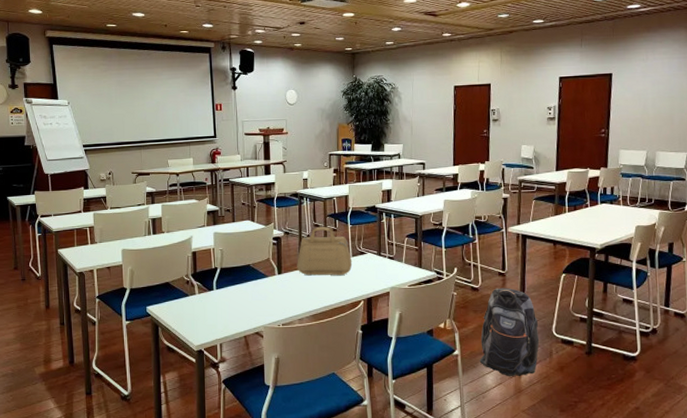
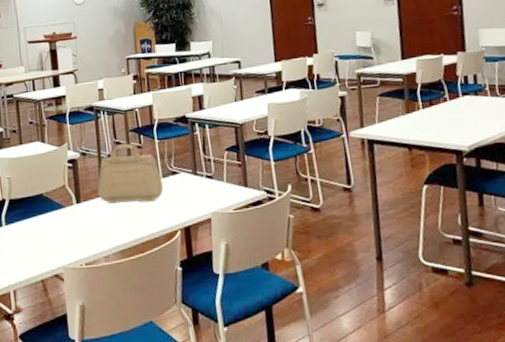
backpack: present [479,287,540,376] -> none [328,206,405,317]

